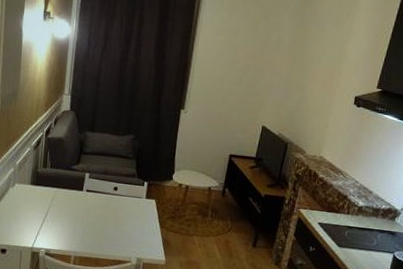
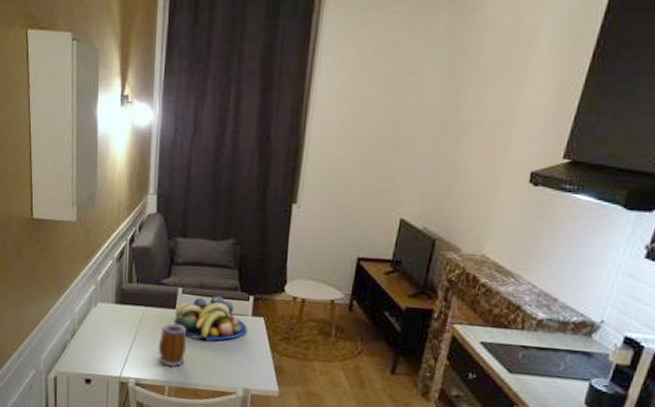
mug: none [66,203,92,239] -> present [158,323,187,366]
fruit bowl: none [81,181,142,218] -> present [174,296,247,341]

